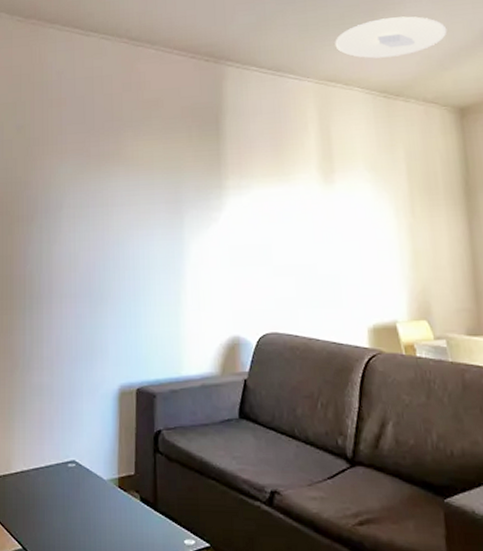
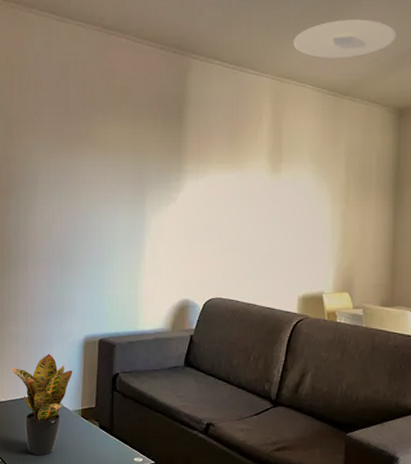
potted plant: none [33,409,107,540] -> present [10,354,73,456]

